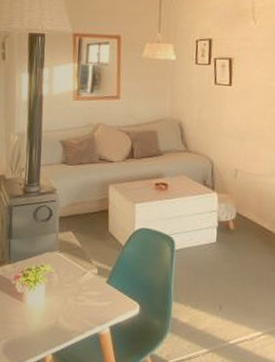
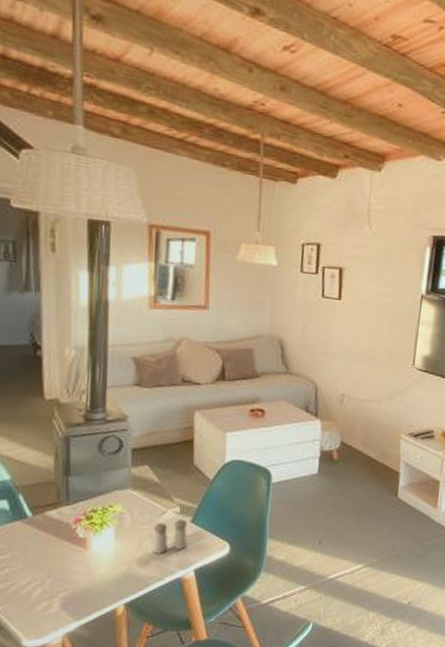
salt and pepper shaker: none [75,279,104,310] -> present [153,519,188,554]

